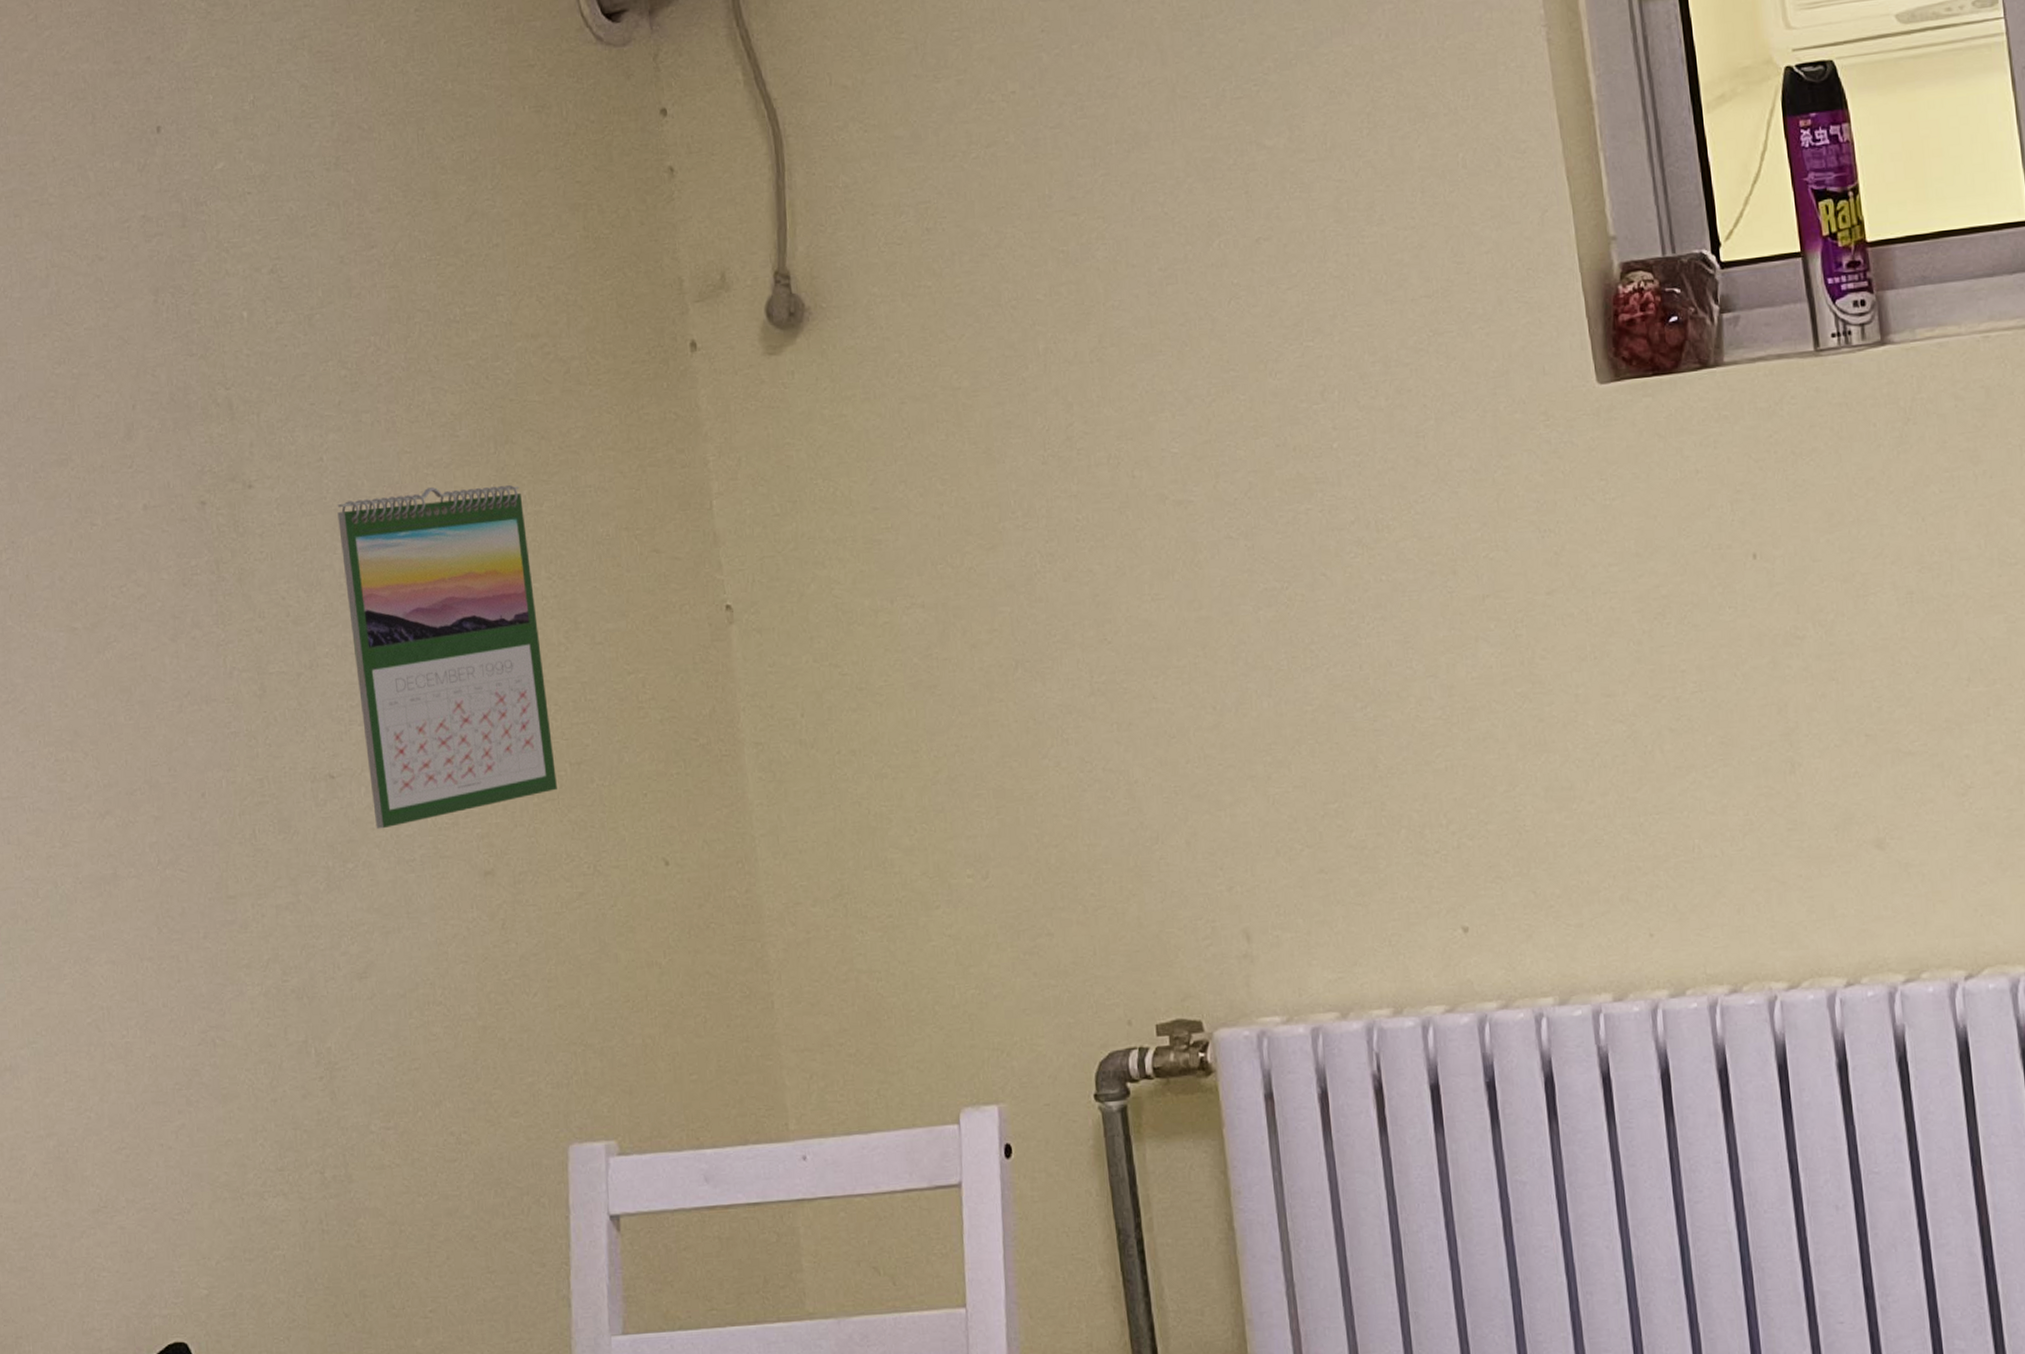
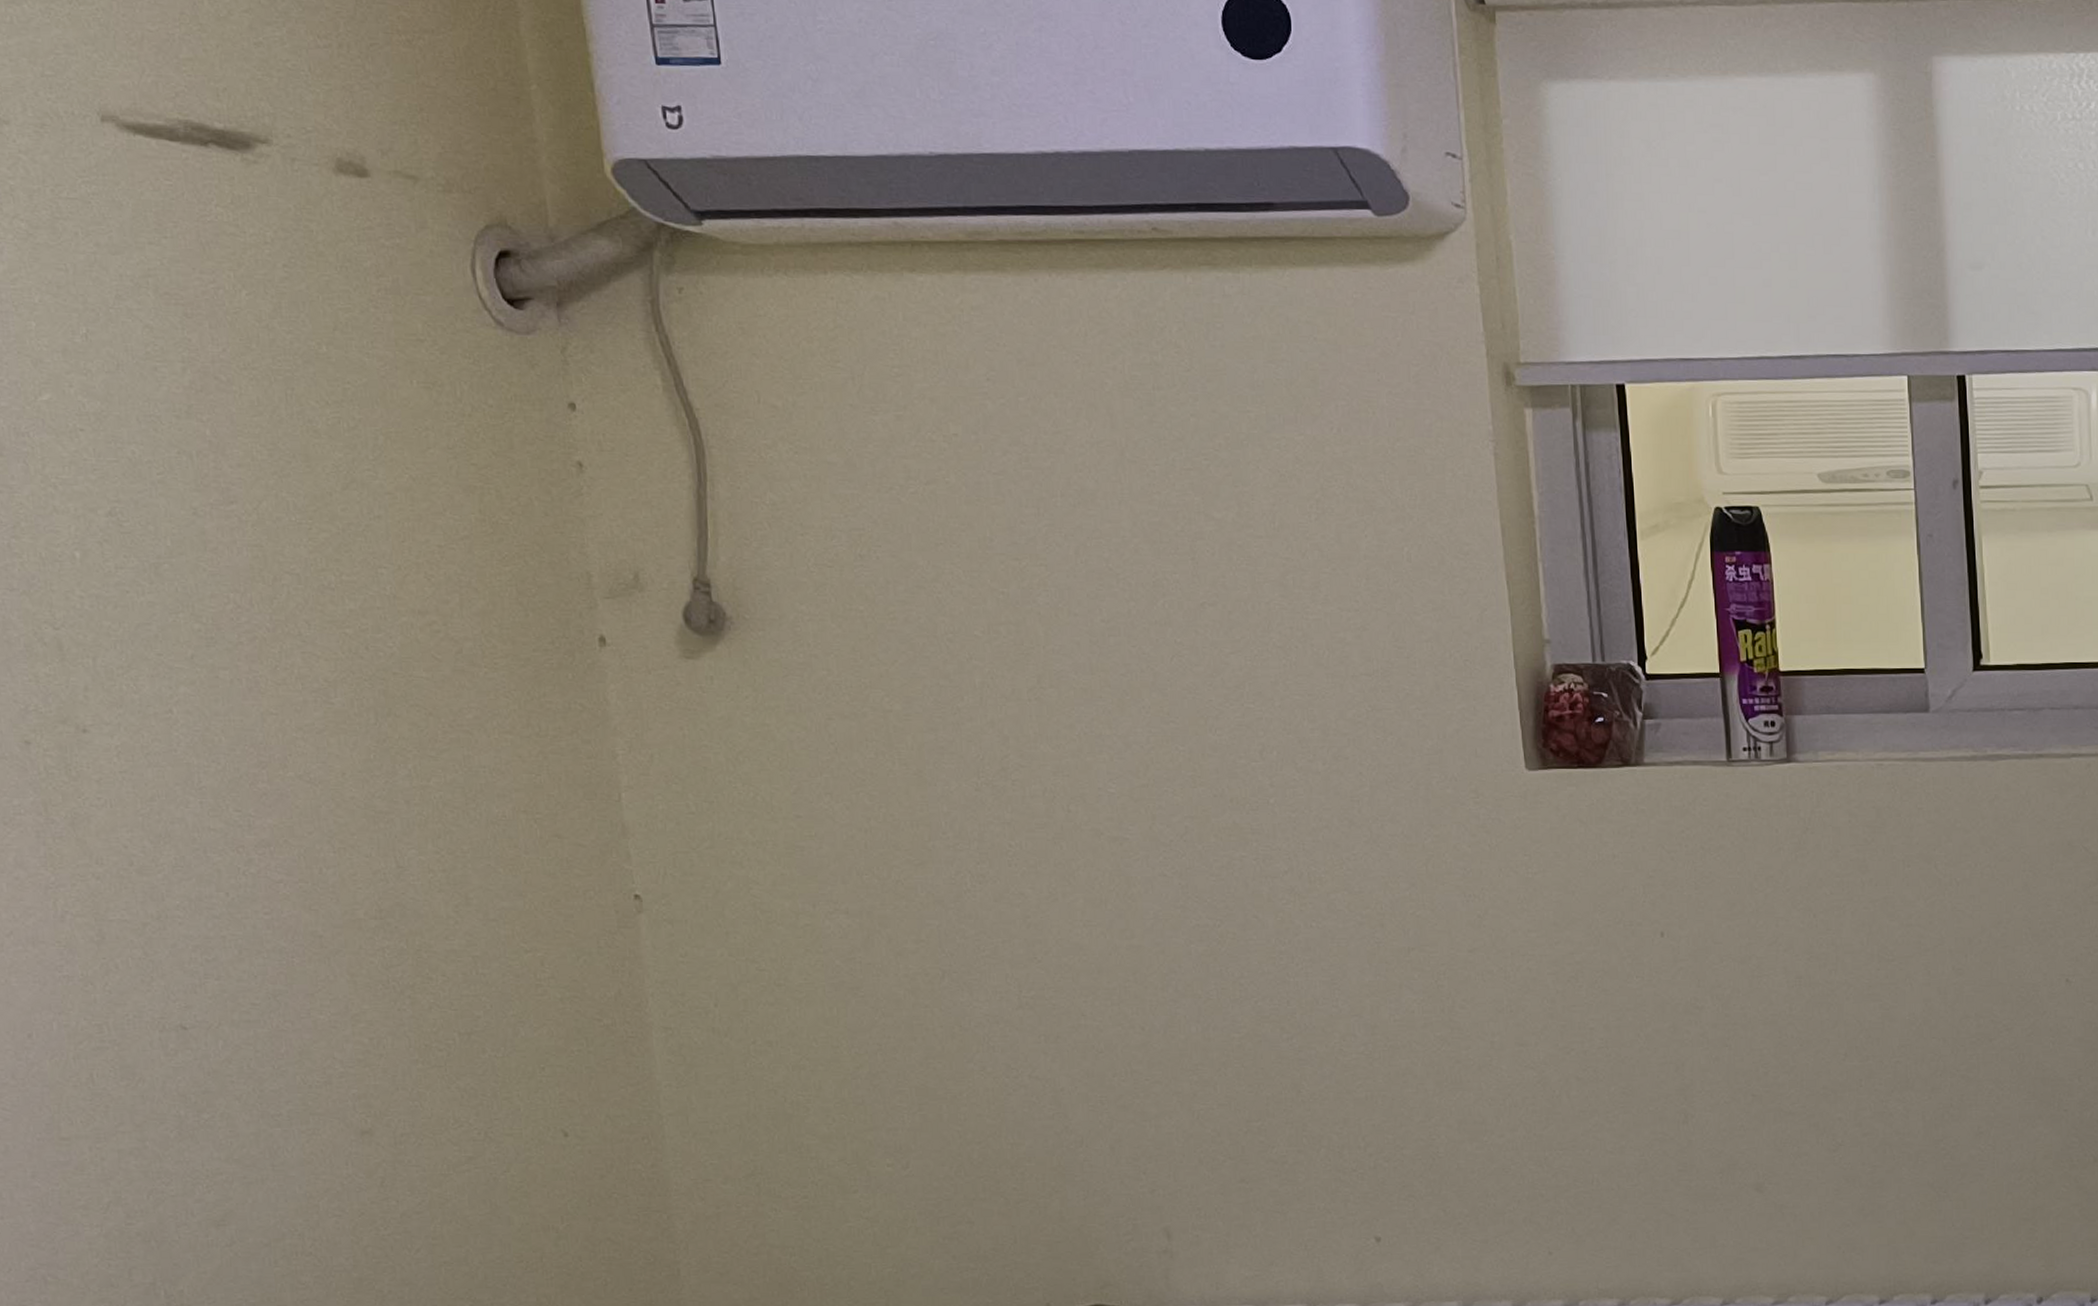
calendar: present [337,485,557,829] -> none [189,752,444,1083]

